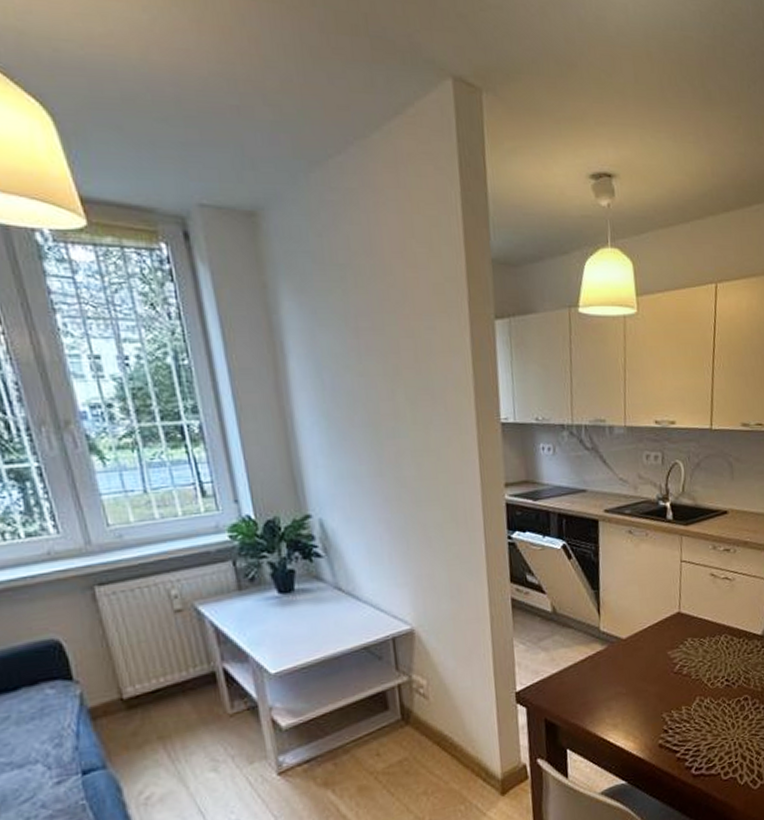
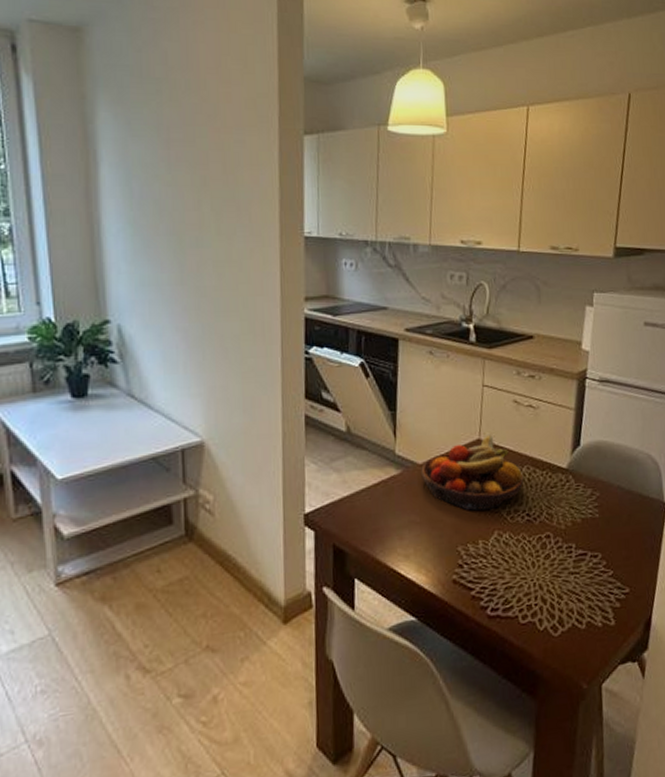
fruit bowl: none [625,608,722,680] -> present [421,435,523,511]

